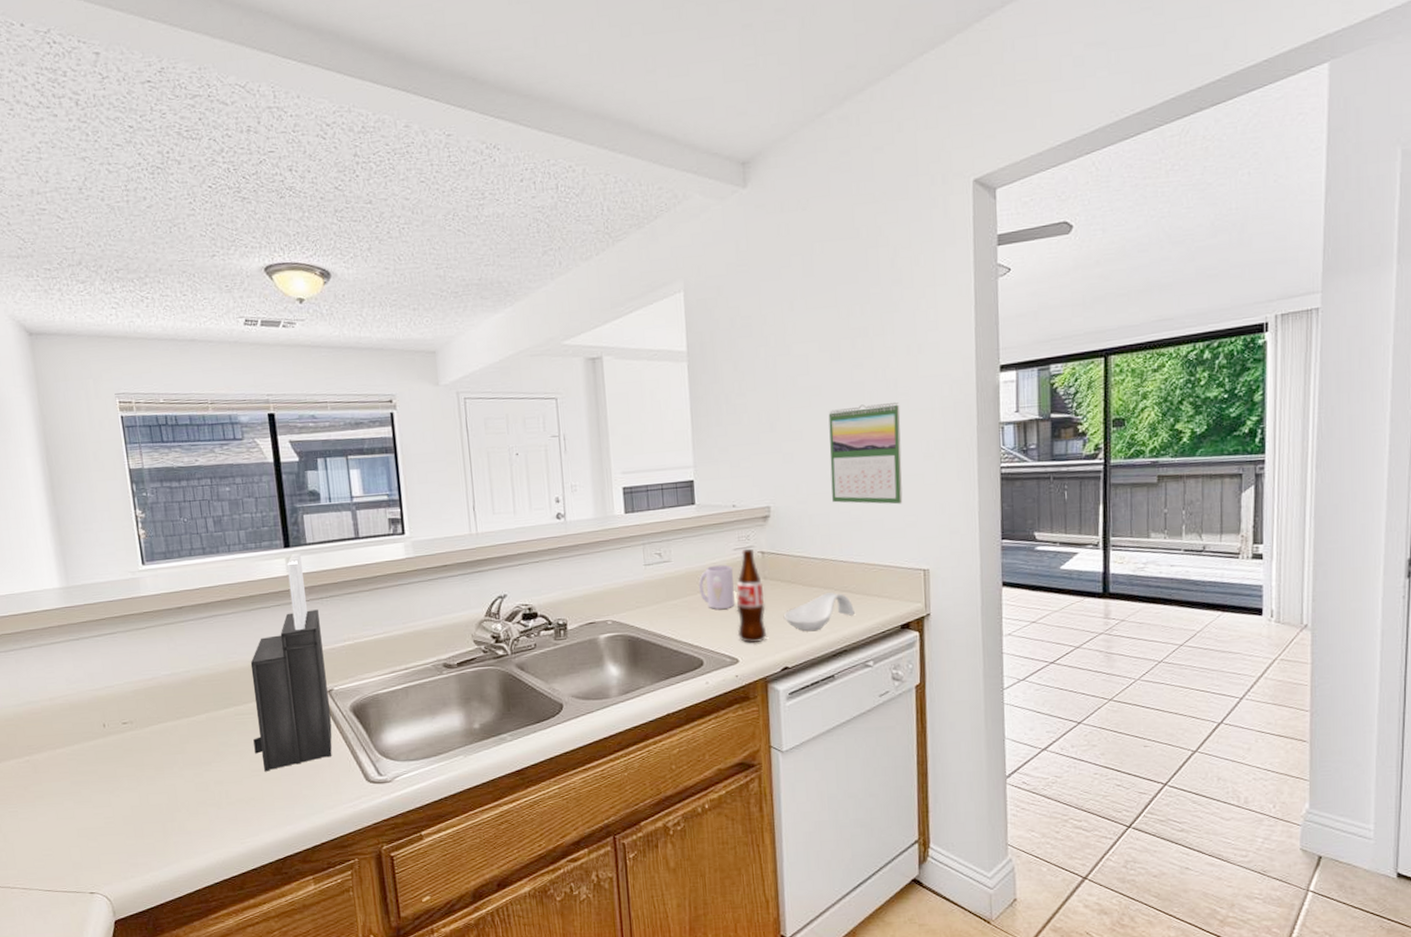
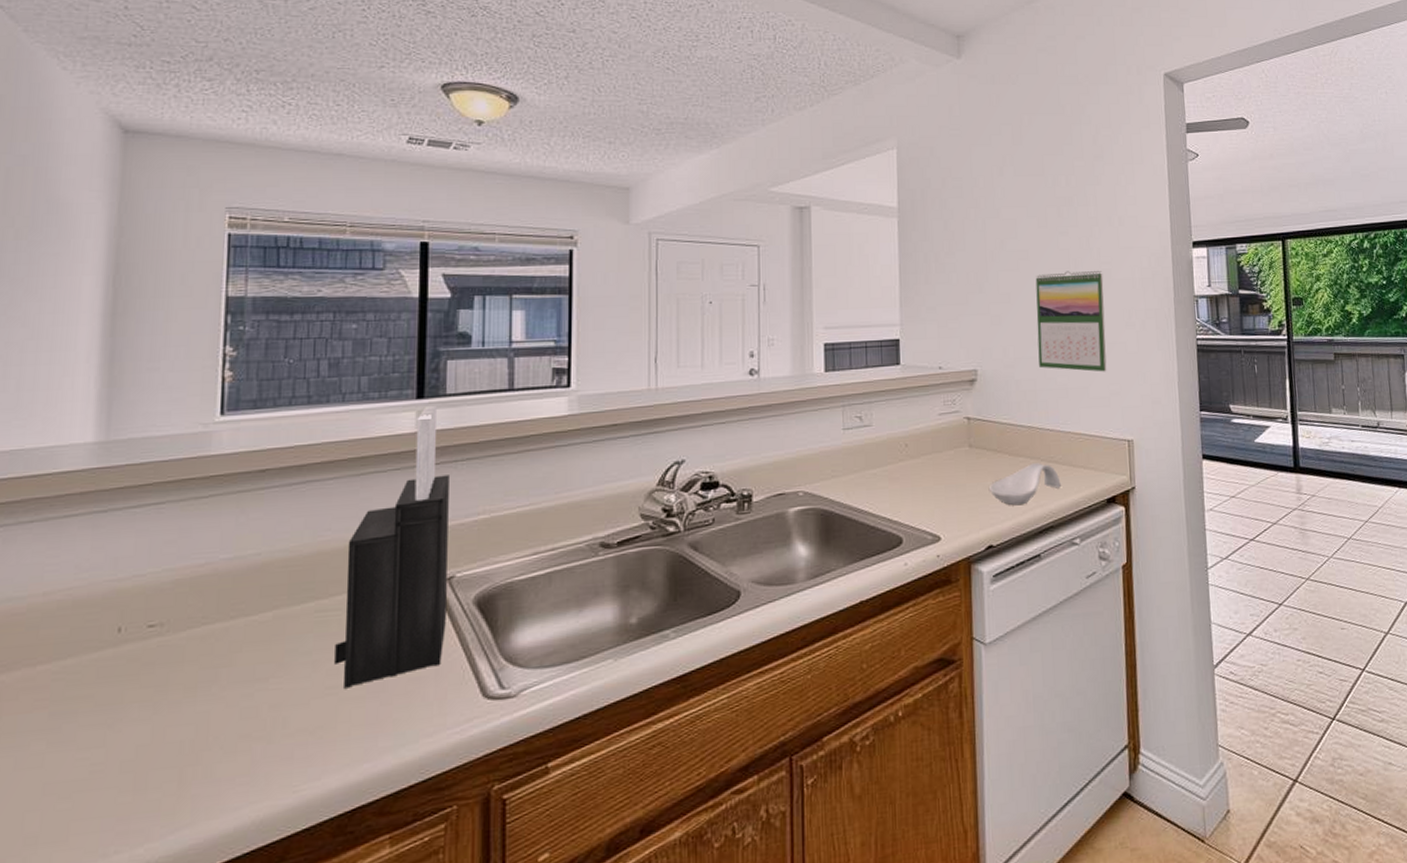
mug: present [699,564,736,610] -> none [901,430,940,481]
bottle: present [736,548,766,643] -> none [939,413,970,518]

